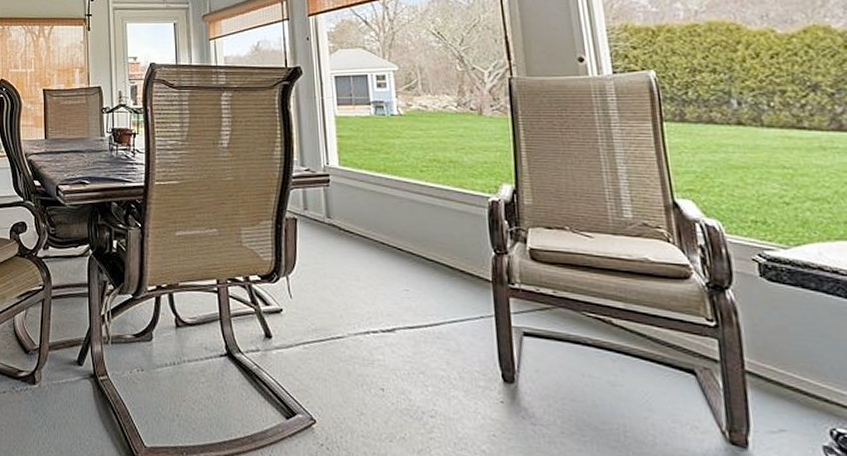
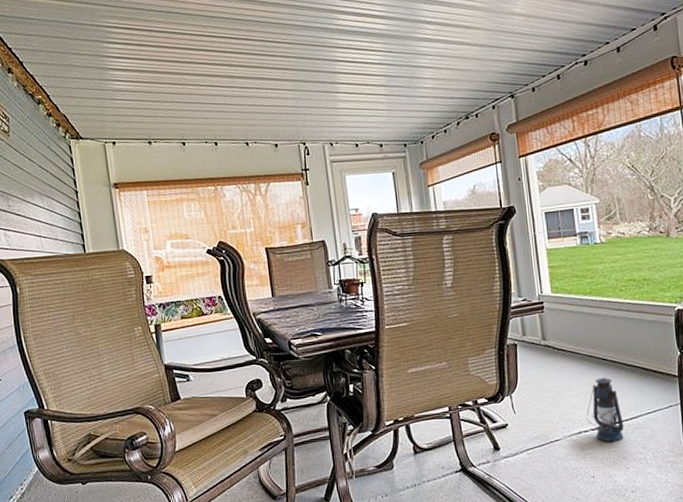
lantern: none [376,270,423,351] -> present [586,377,625,443]

